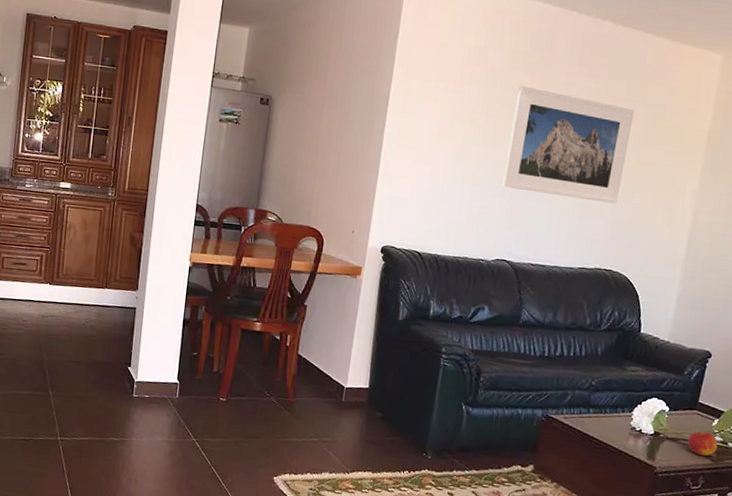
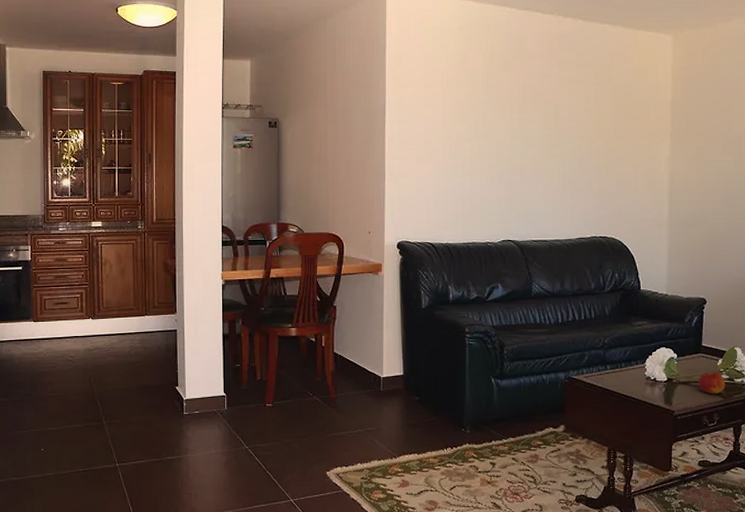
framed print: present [502,85,634,204] -> none [497,83,604,177]

